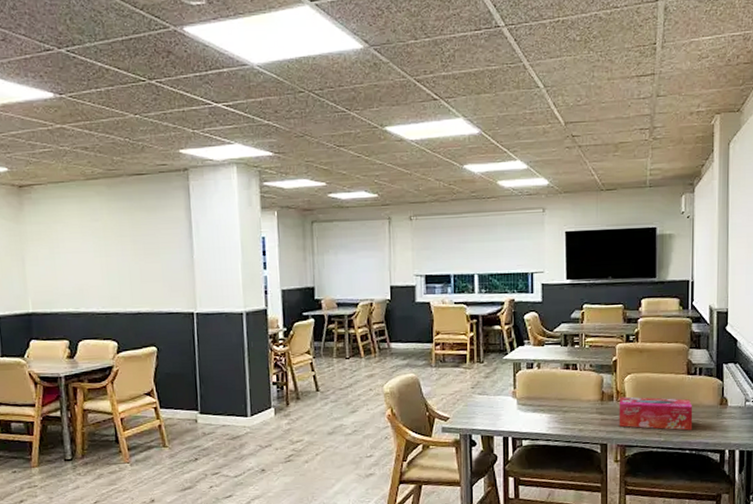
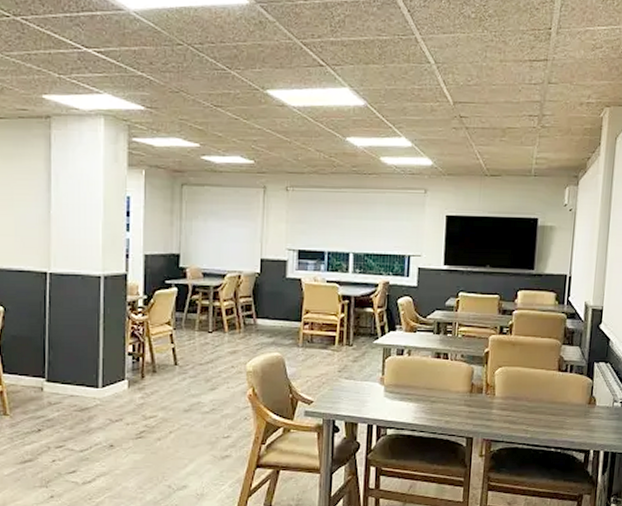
tissue box: present [619,396,693,431] -> none [486,390,562,428]

